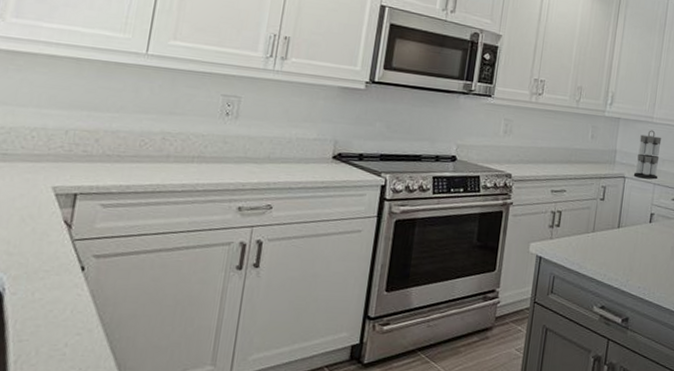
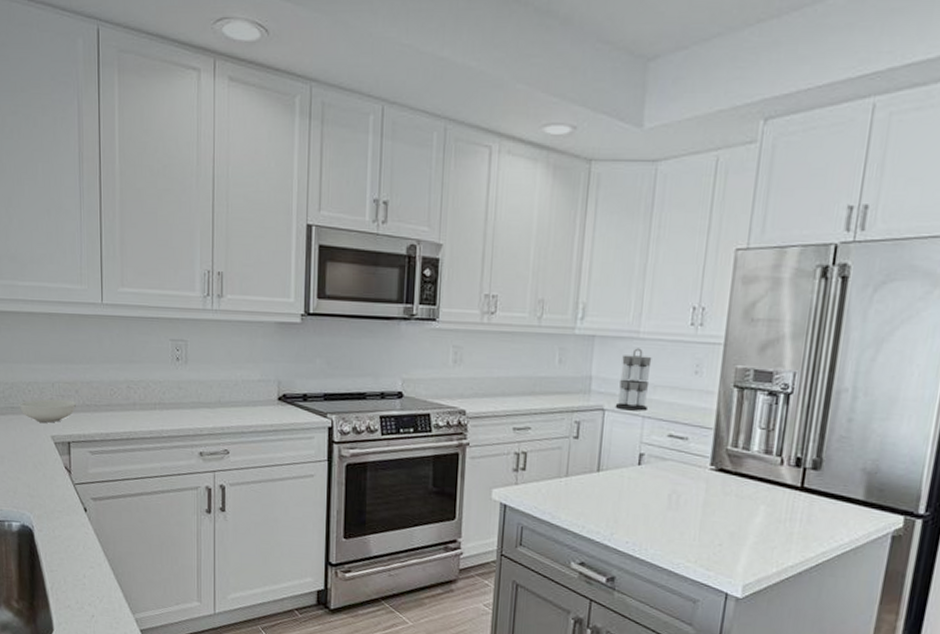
bowl: none [14,146,95,173] -> present [19,399,77,423]

